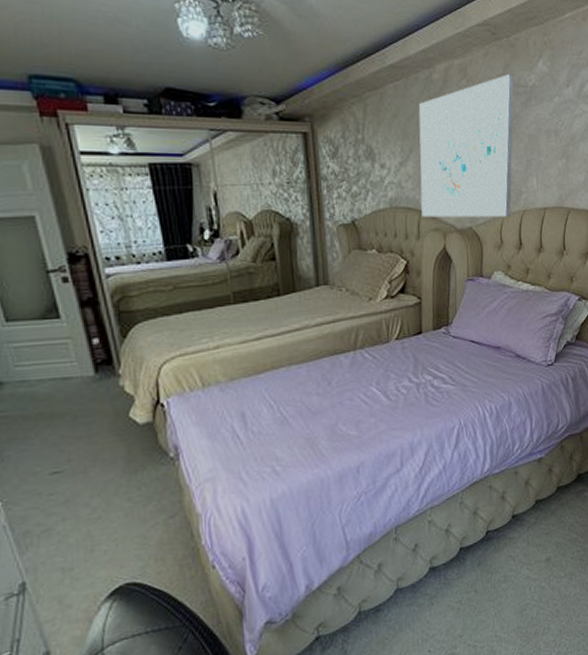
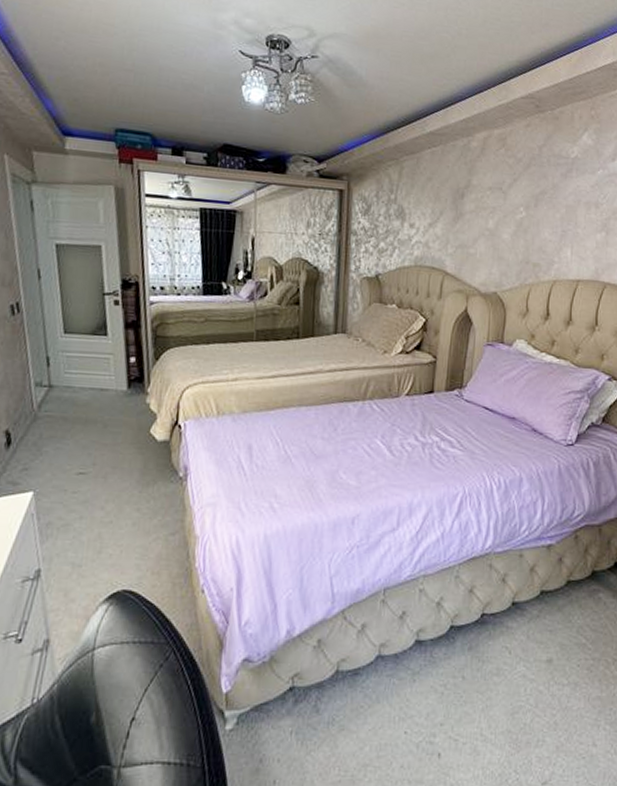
wall art: present [418,73,515,217] -> none [446,145,556,286]

